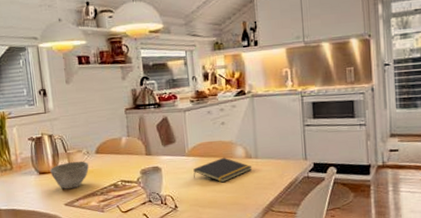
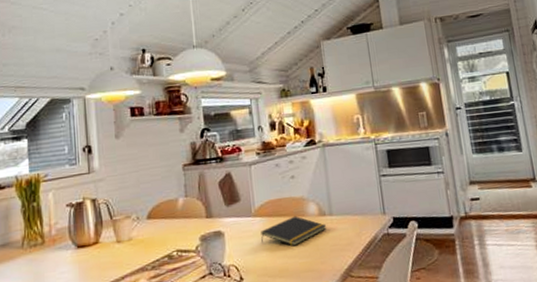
bowl: present [50,161,89,189] -> none [91,228,138,266]

